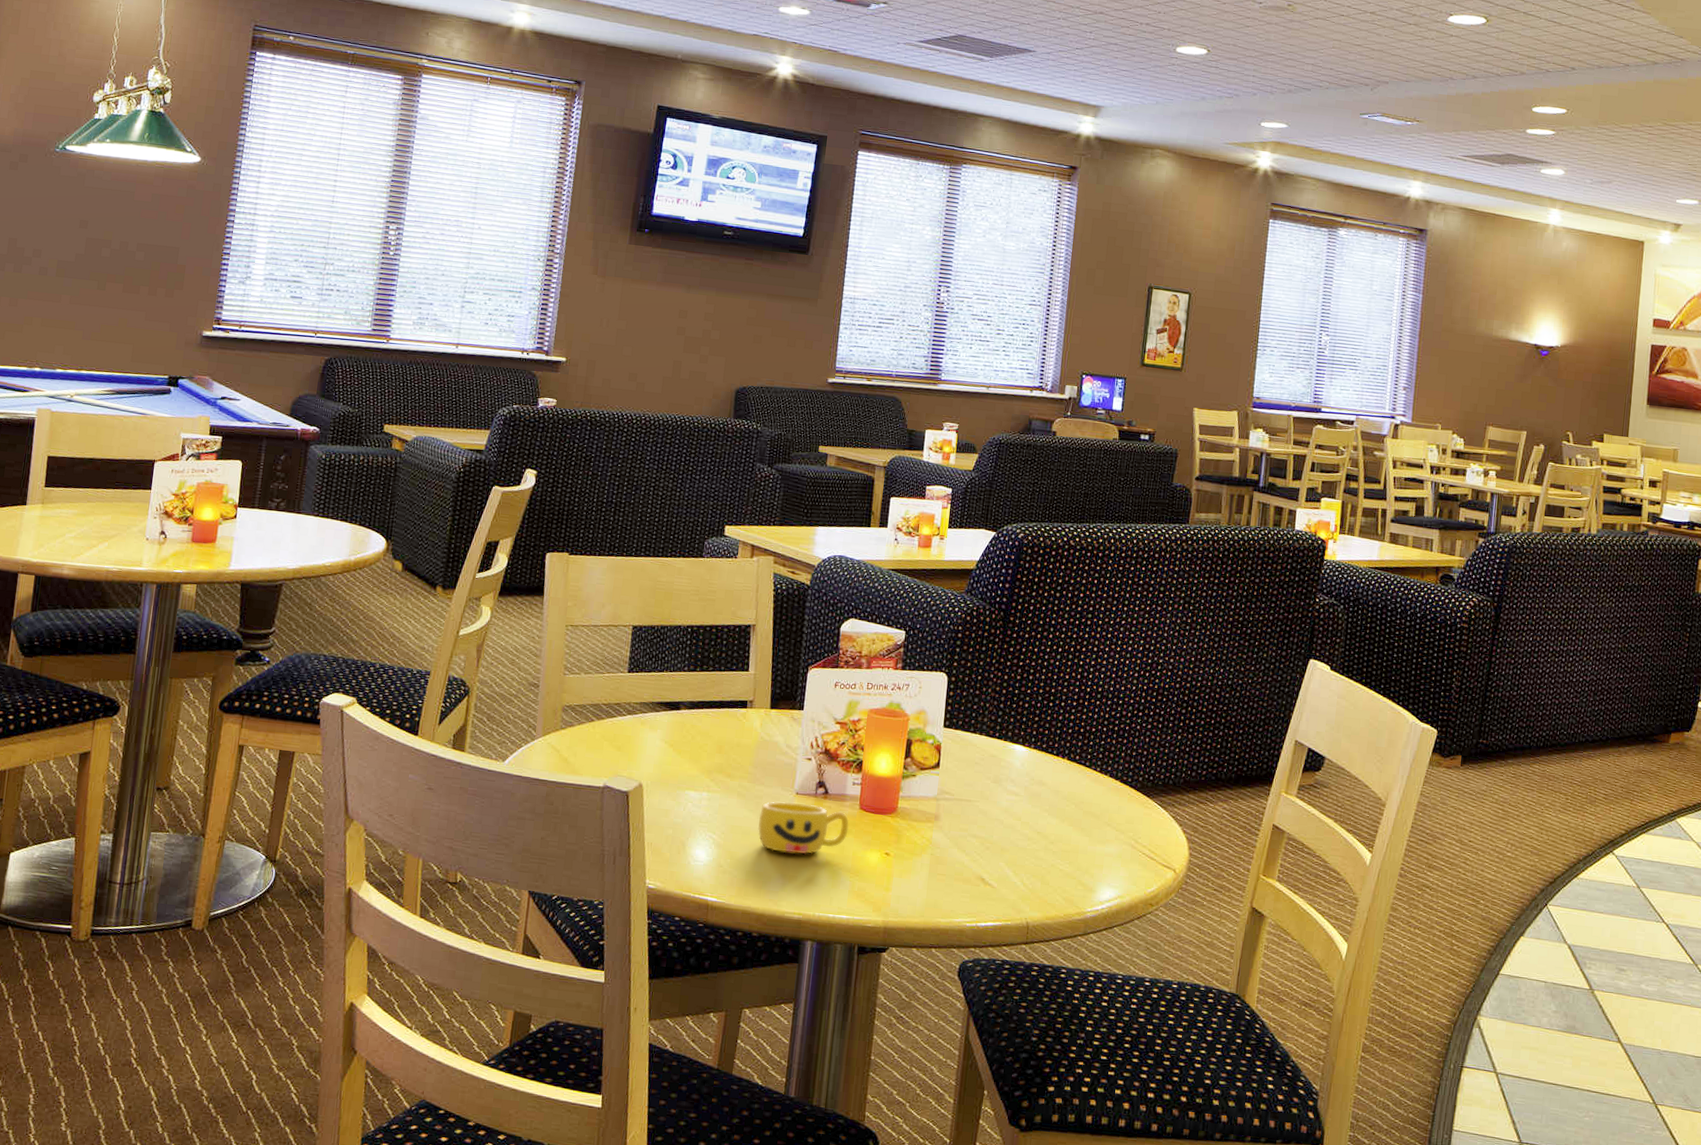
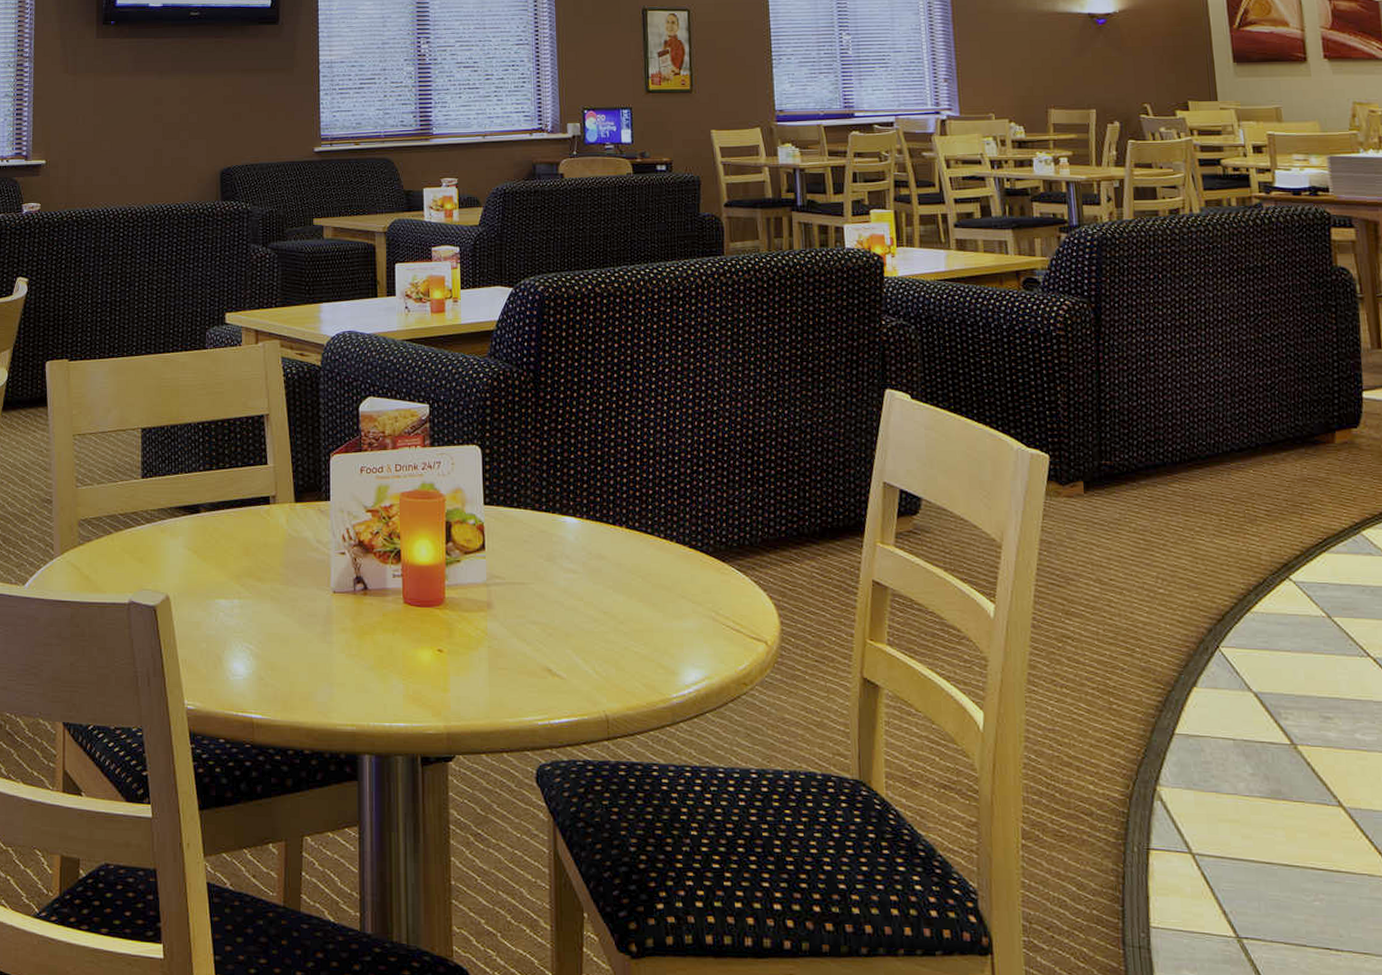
cup: present [758,801,849,855] -> none [297,602,395,659]

